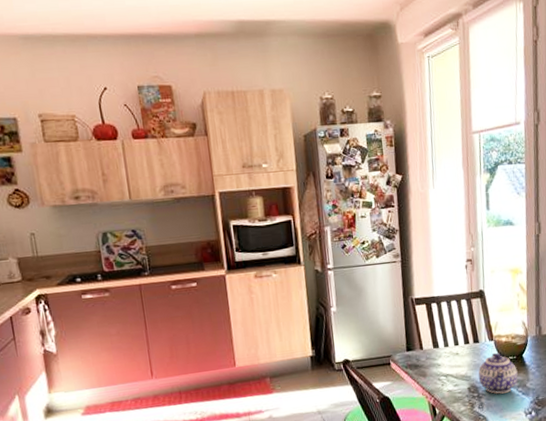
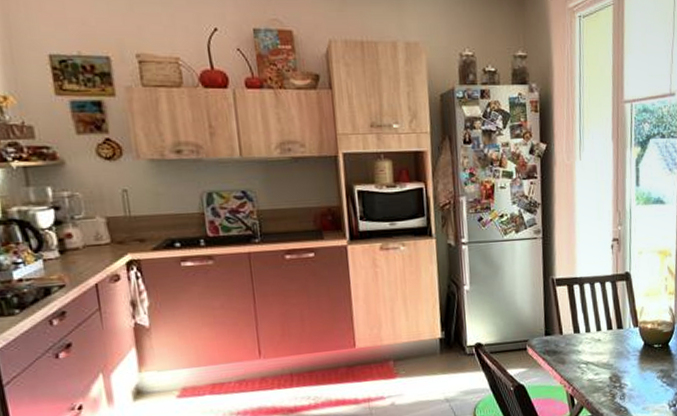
teapot: present [478,352,518,394] -> none [620,340,663,385]

